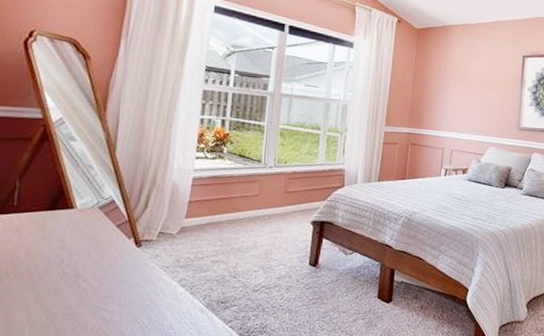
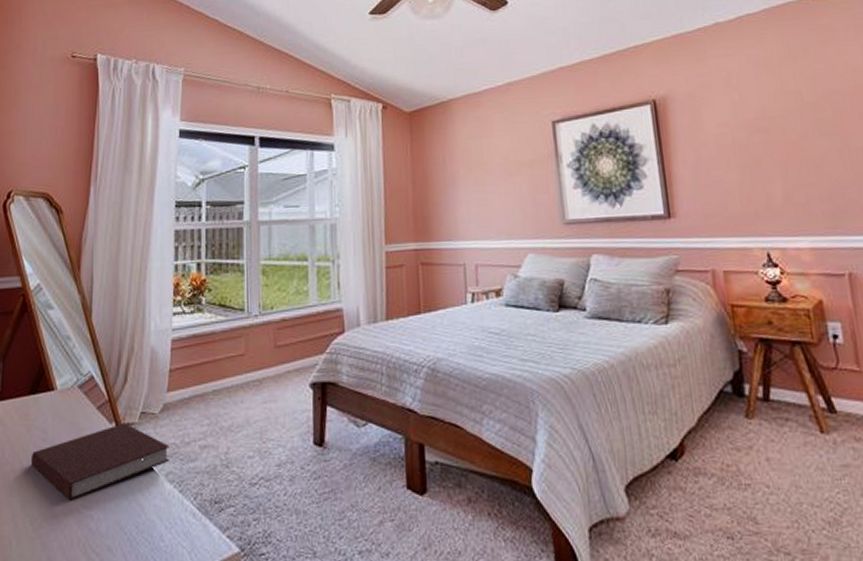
notebook: none [46,239,184,297] -> present [30,422,170,501]

